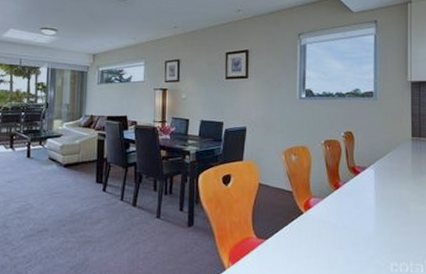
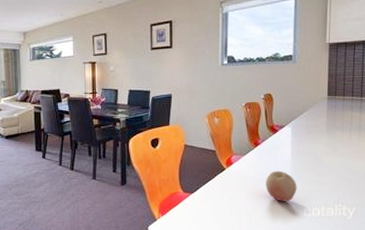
fruit: none [348,217,382,254] -> present [266,170,297,202]

